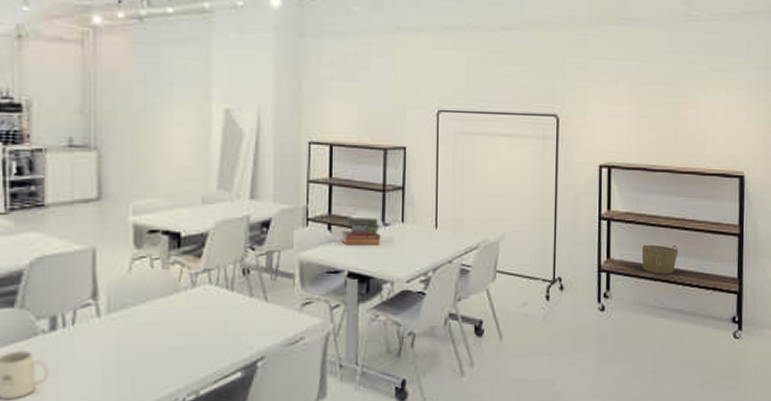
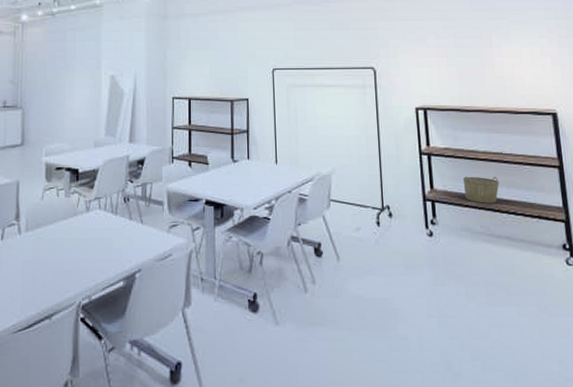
books: present [341,218,381,246] -> none [199,156,231,179]

